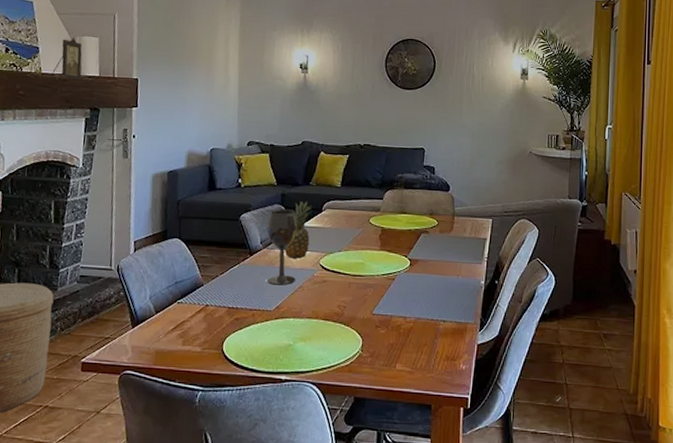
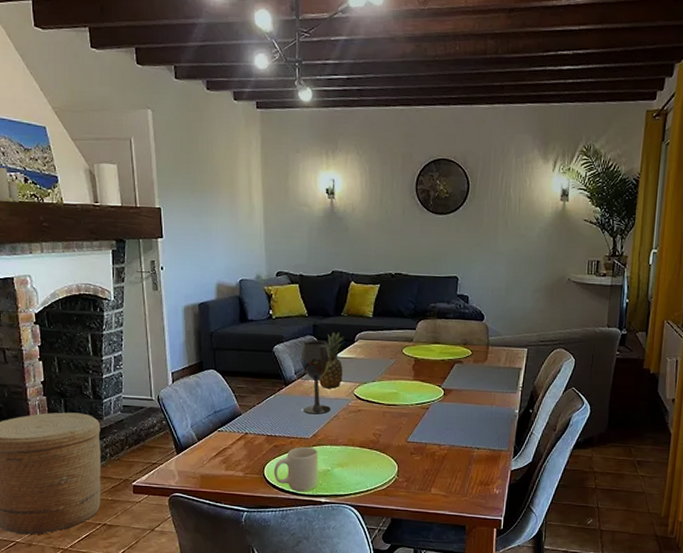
photo frame: present [50,37,82,81] -> none [72,164,104,211]
cup: none [233,319,281,369] -> present [274,446,319,492]

